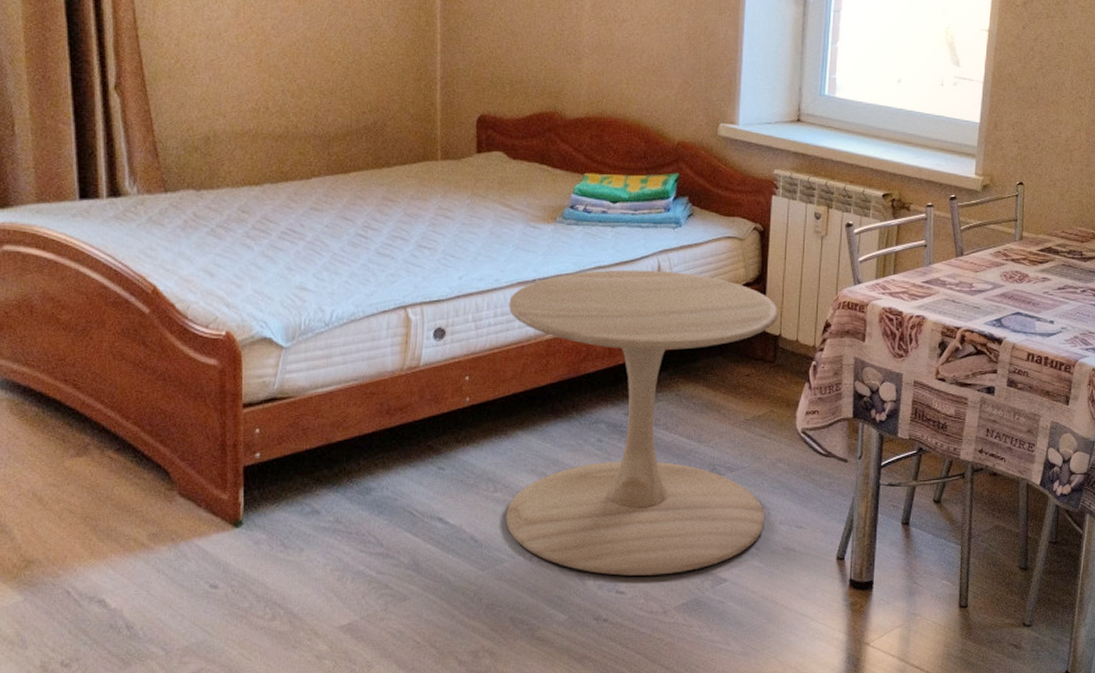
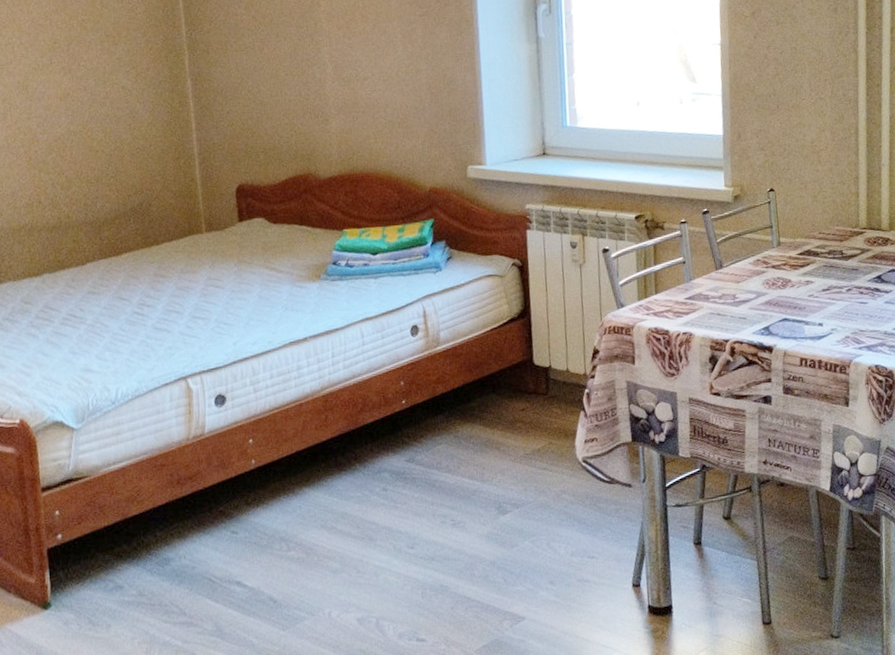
side table: present [505,269,778,576] -> none [283,315,556,623]

